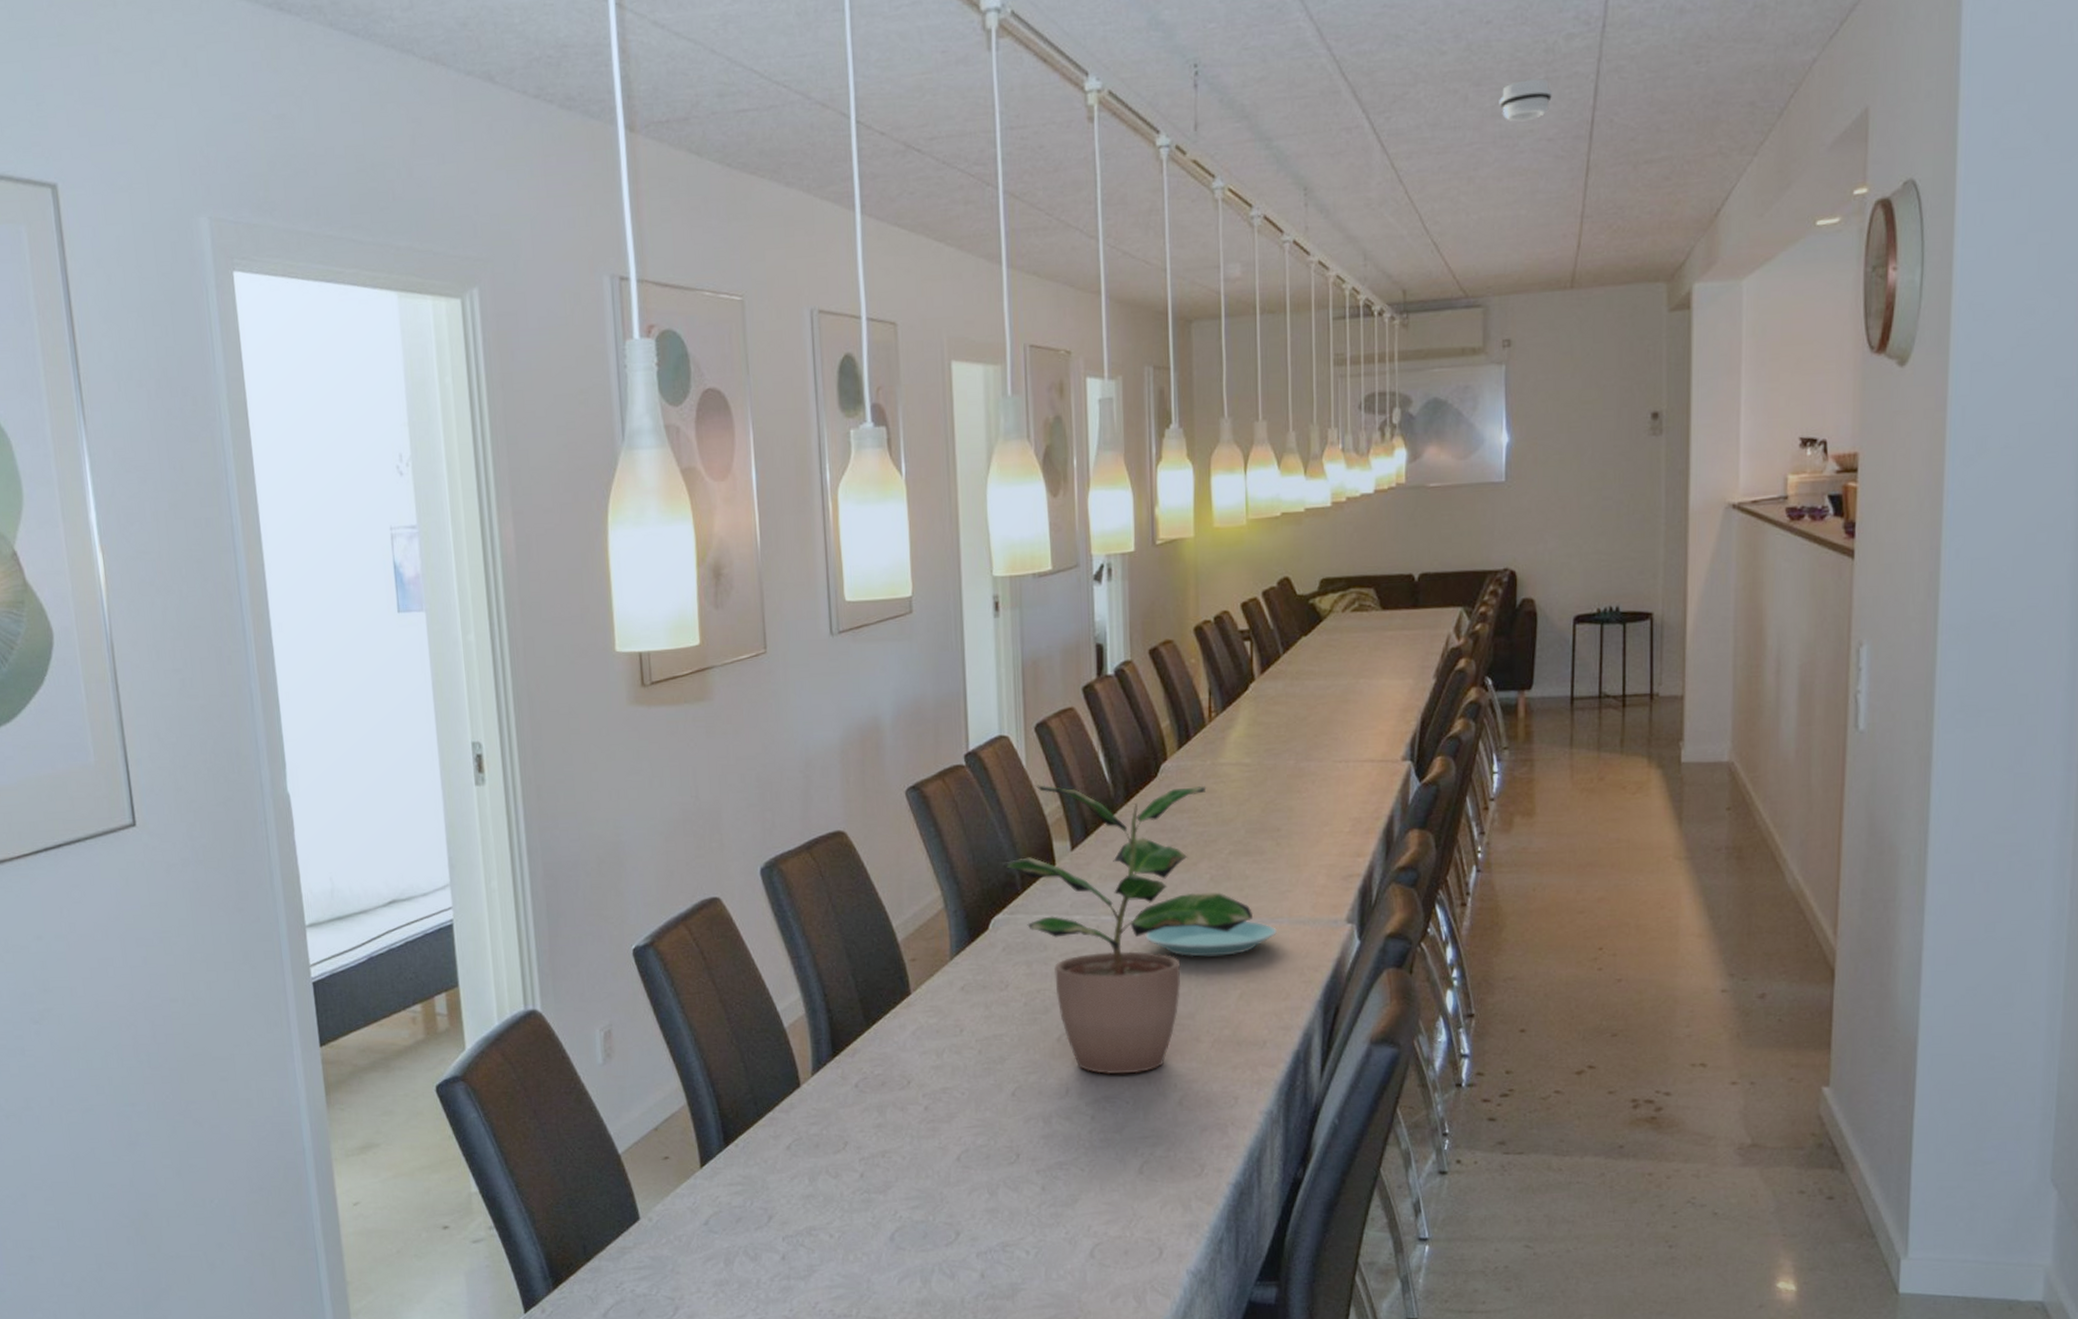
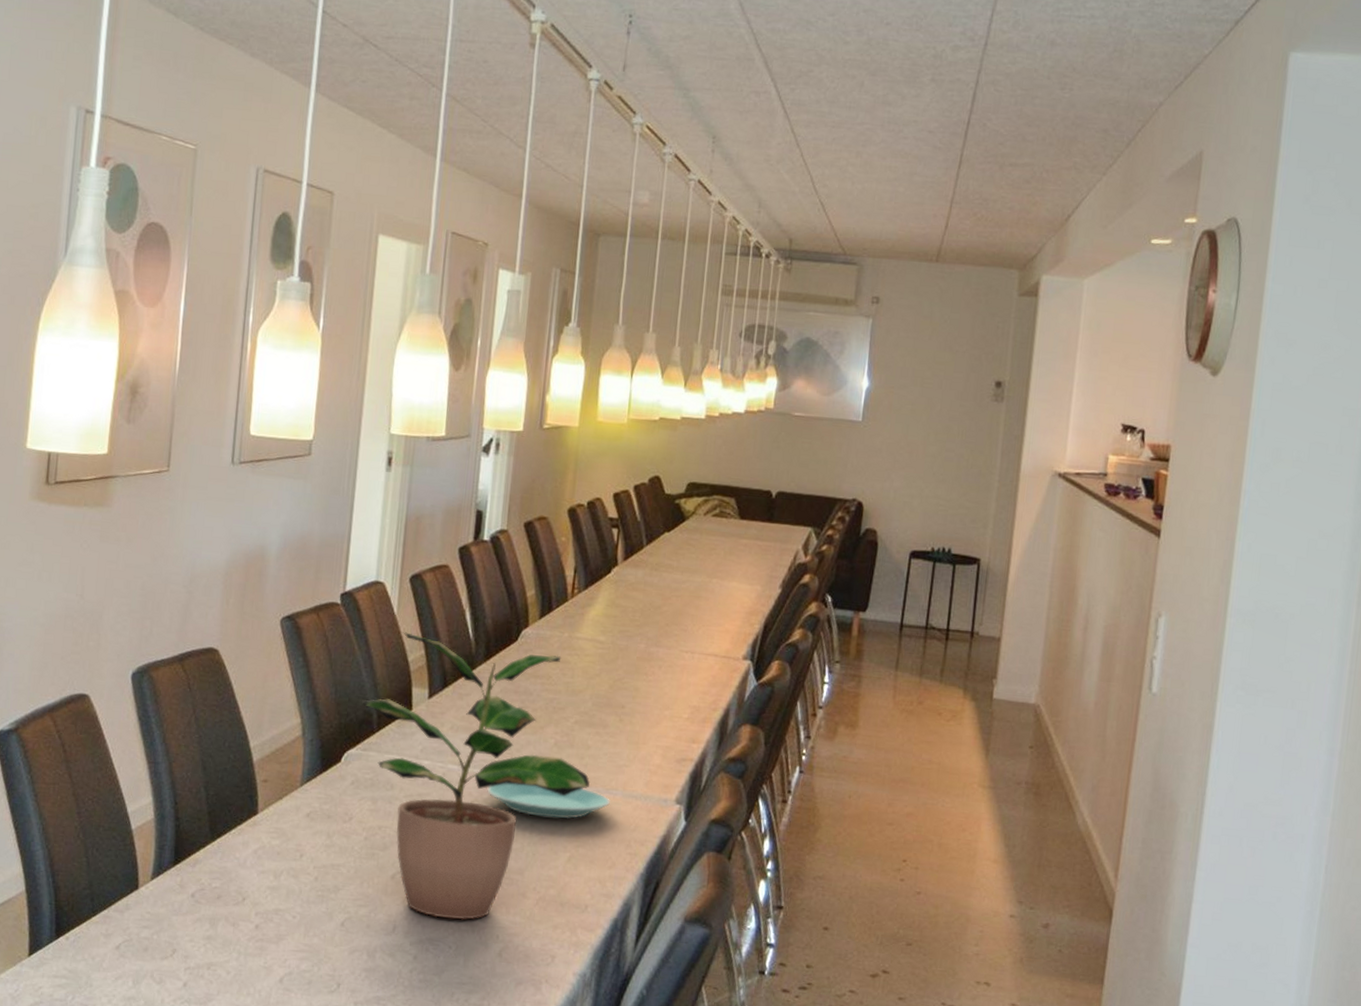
smoke detector: present [1499,78,1553,122] -> none [890,77,937,112]

